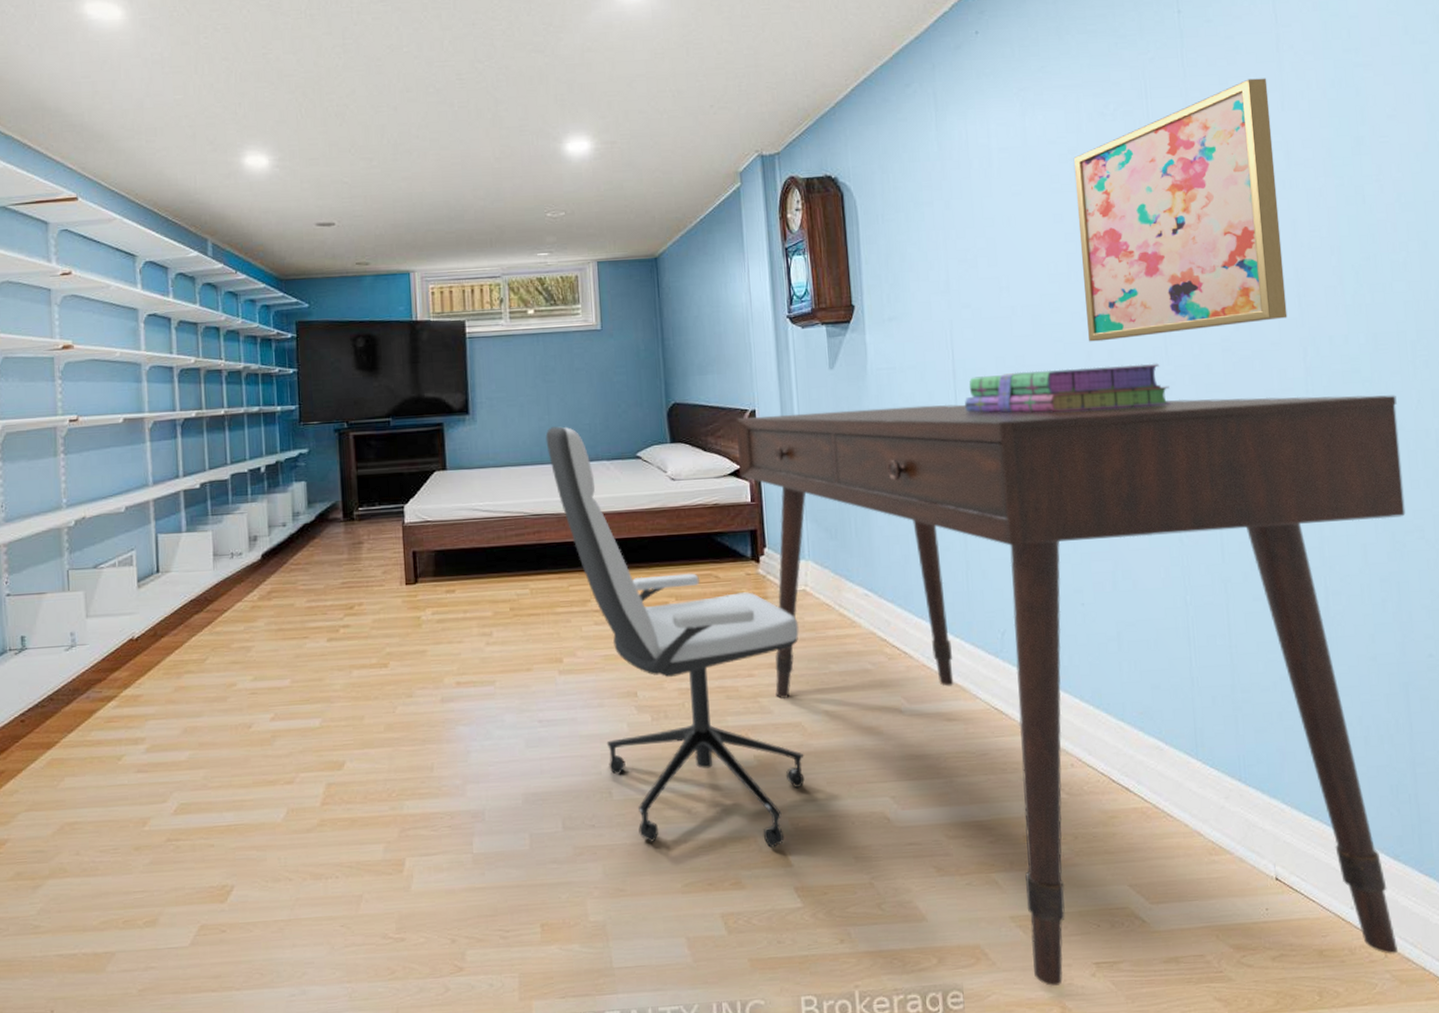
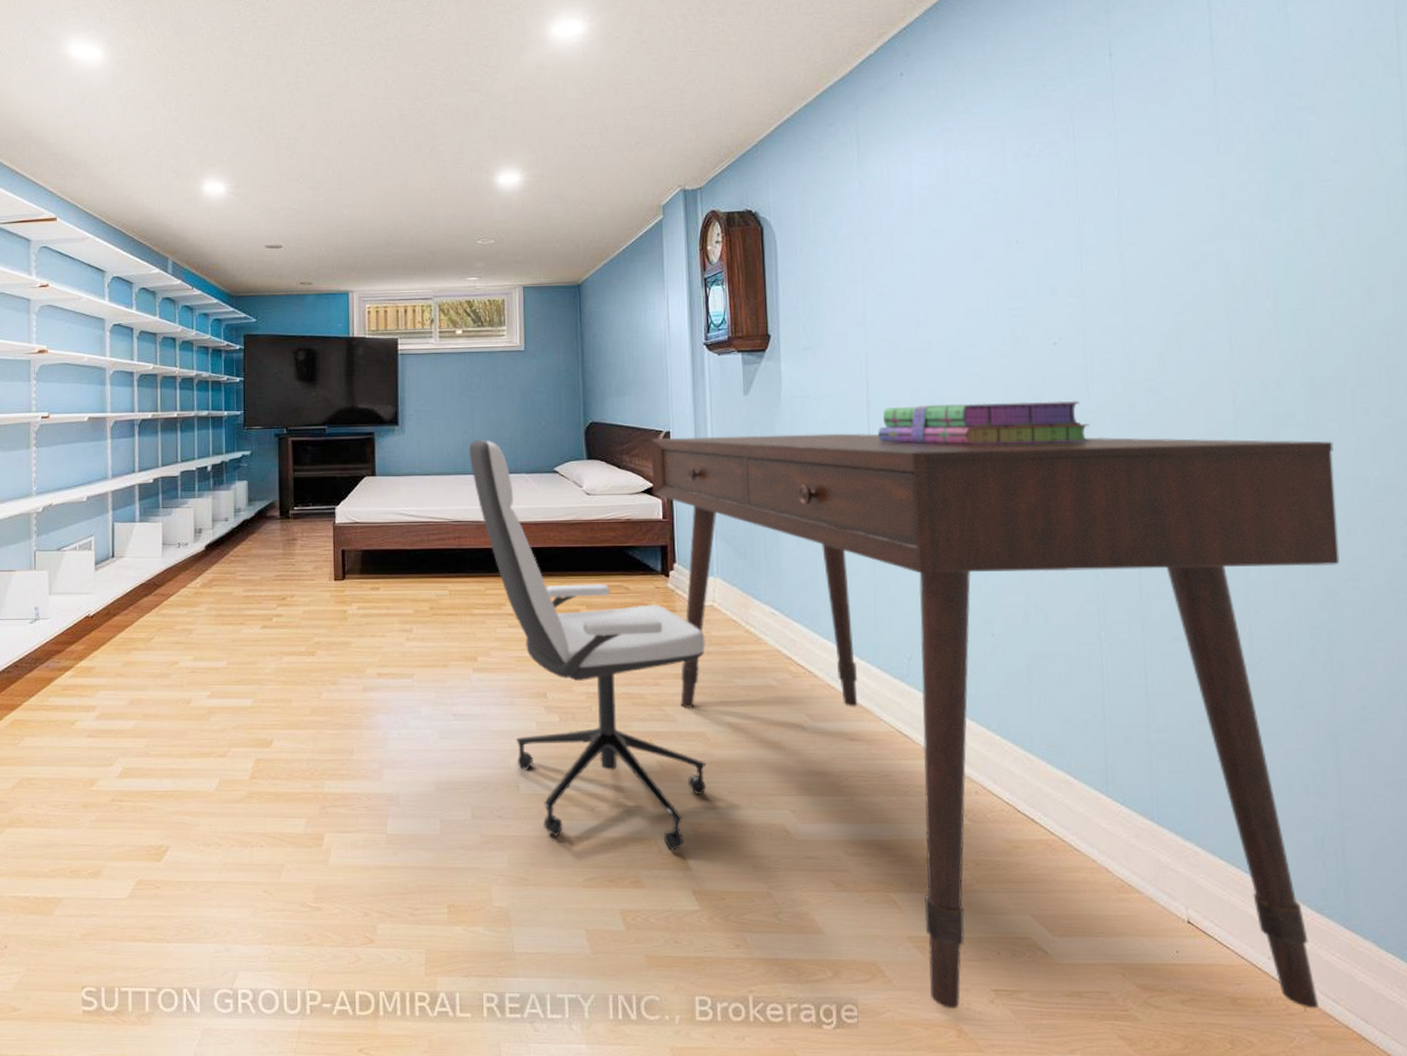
wall art: present [1073,78,1288,342] -> none [996,121,1217,378]

